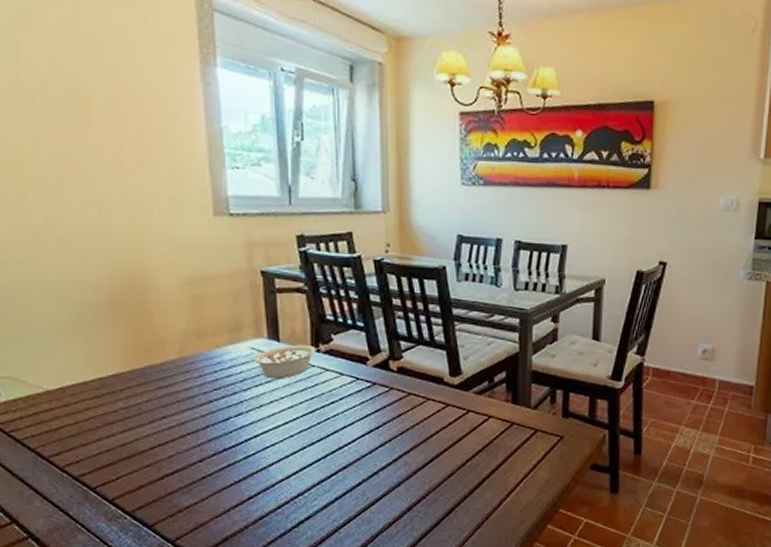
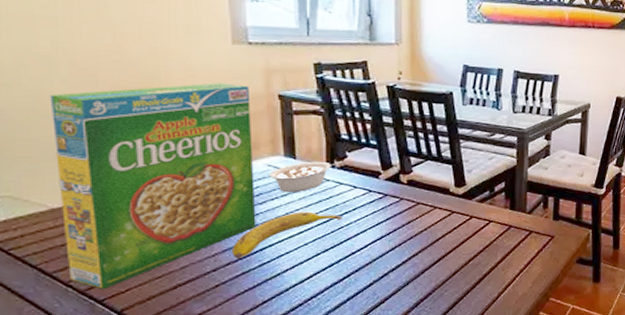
cereal box: none [42,258,241,477] -> present [49,83,256,290]
fruit: none [217,400,329,450] -> present [232,211,343,260]

